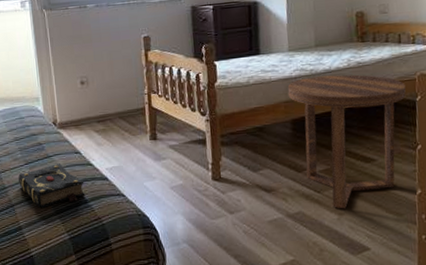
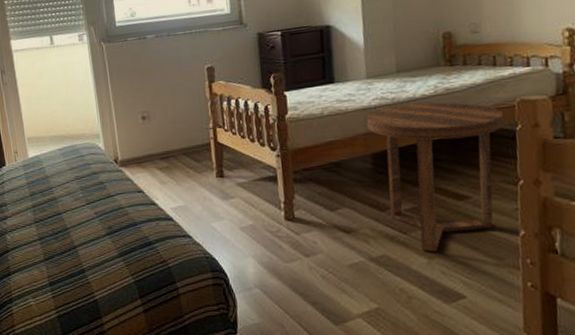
book: present [18,163,85,209] -> none [80,203,150,251]

